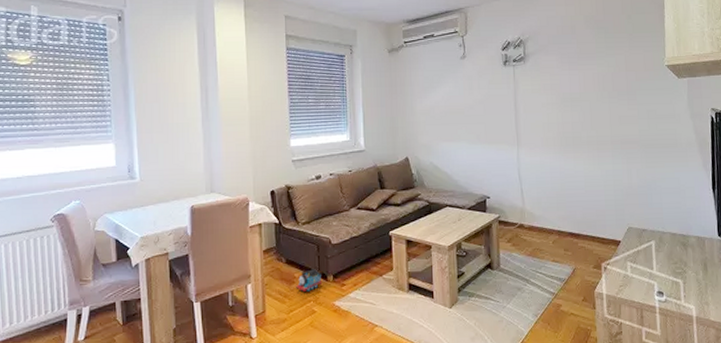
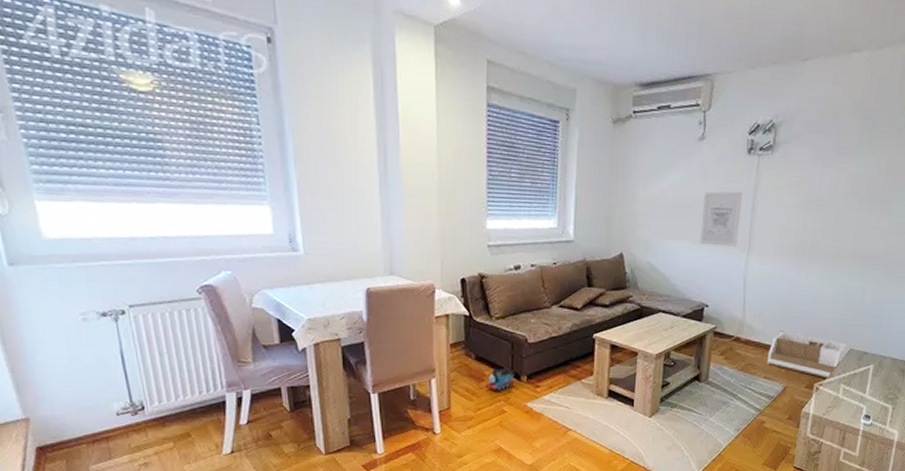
wall art: none [472,97,507,144] -> present [700,191,743,247]
storage bin: none [552,215,626,258] -> present [767,330,848,379]

